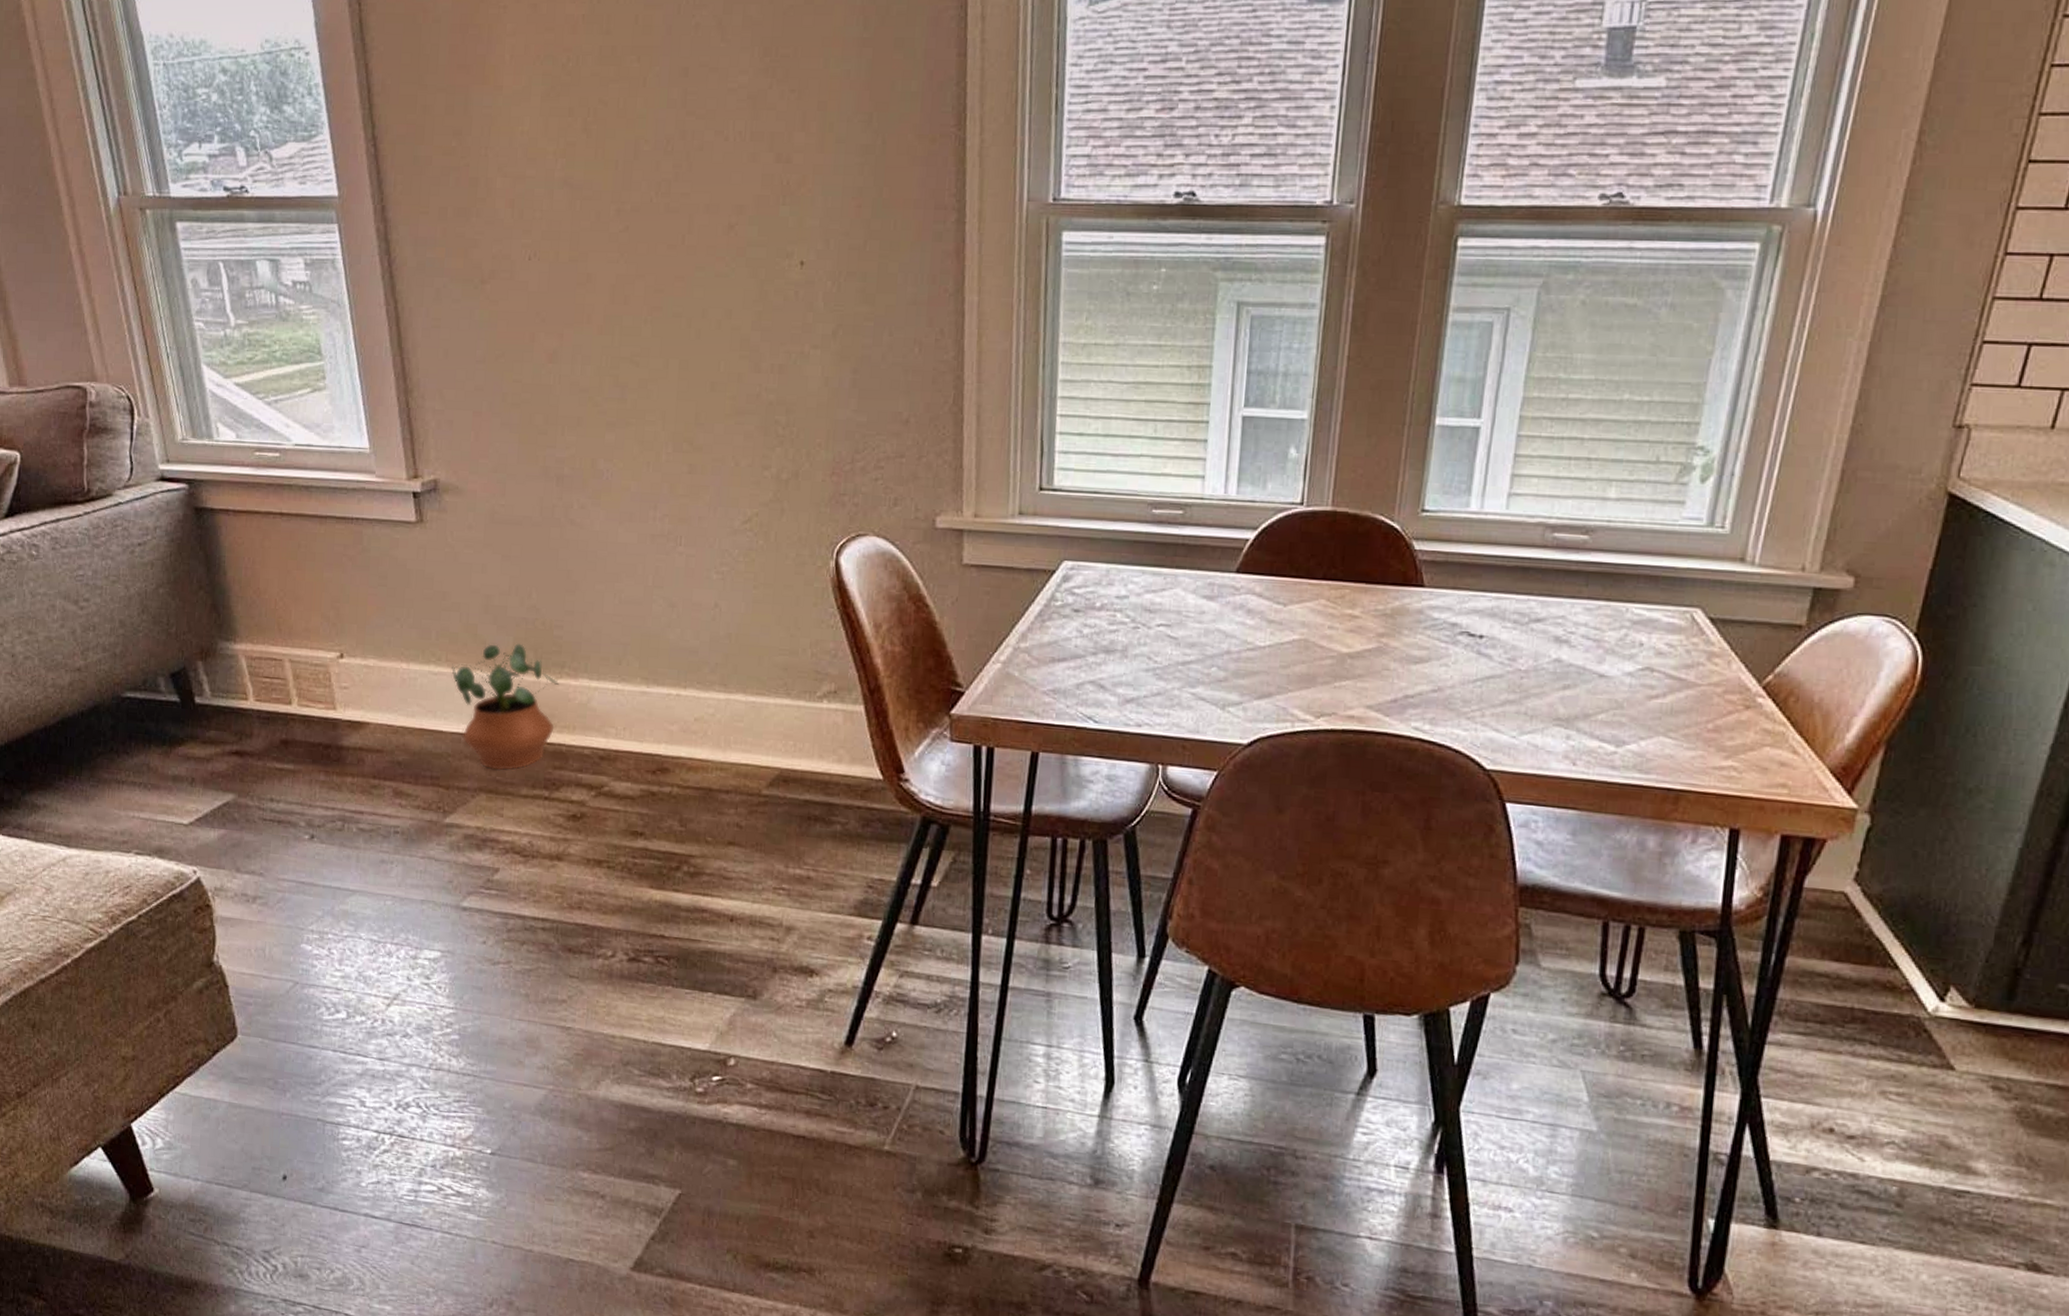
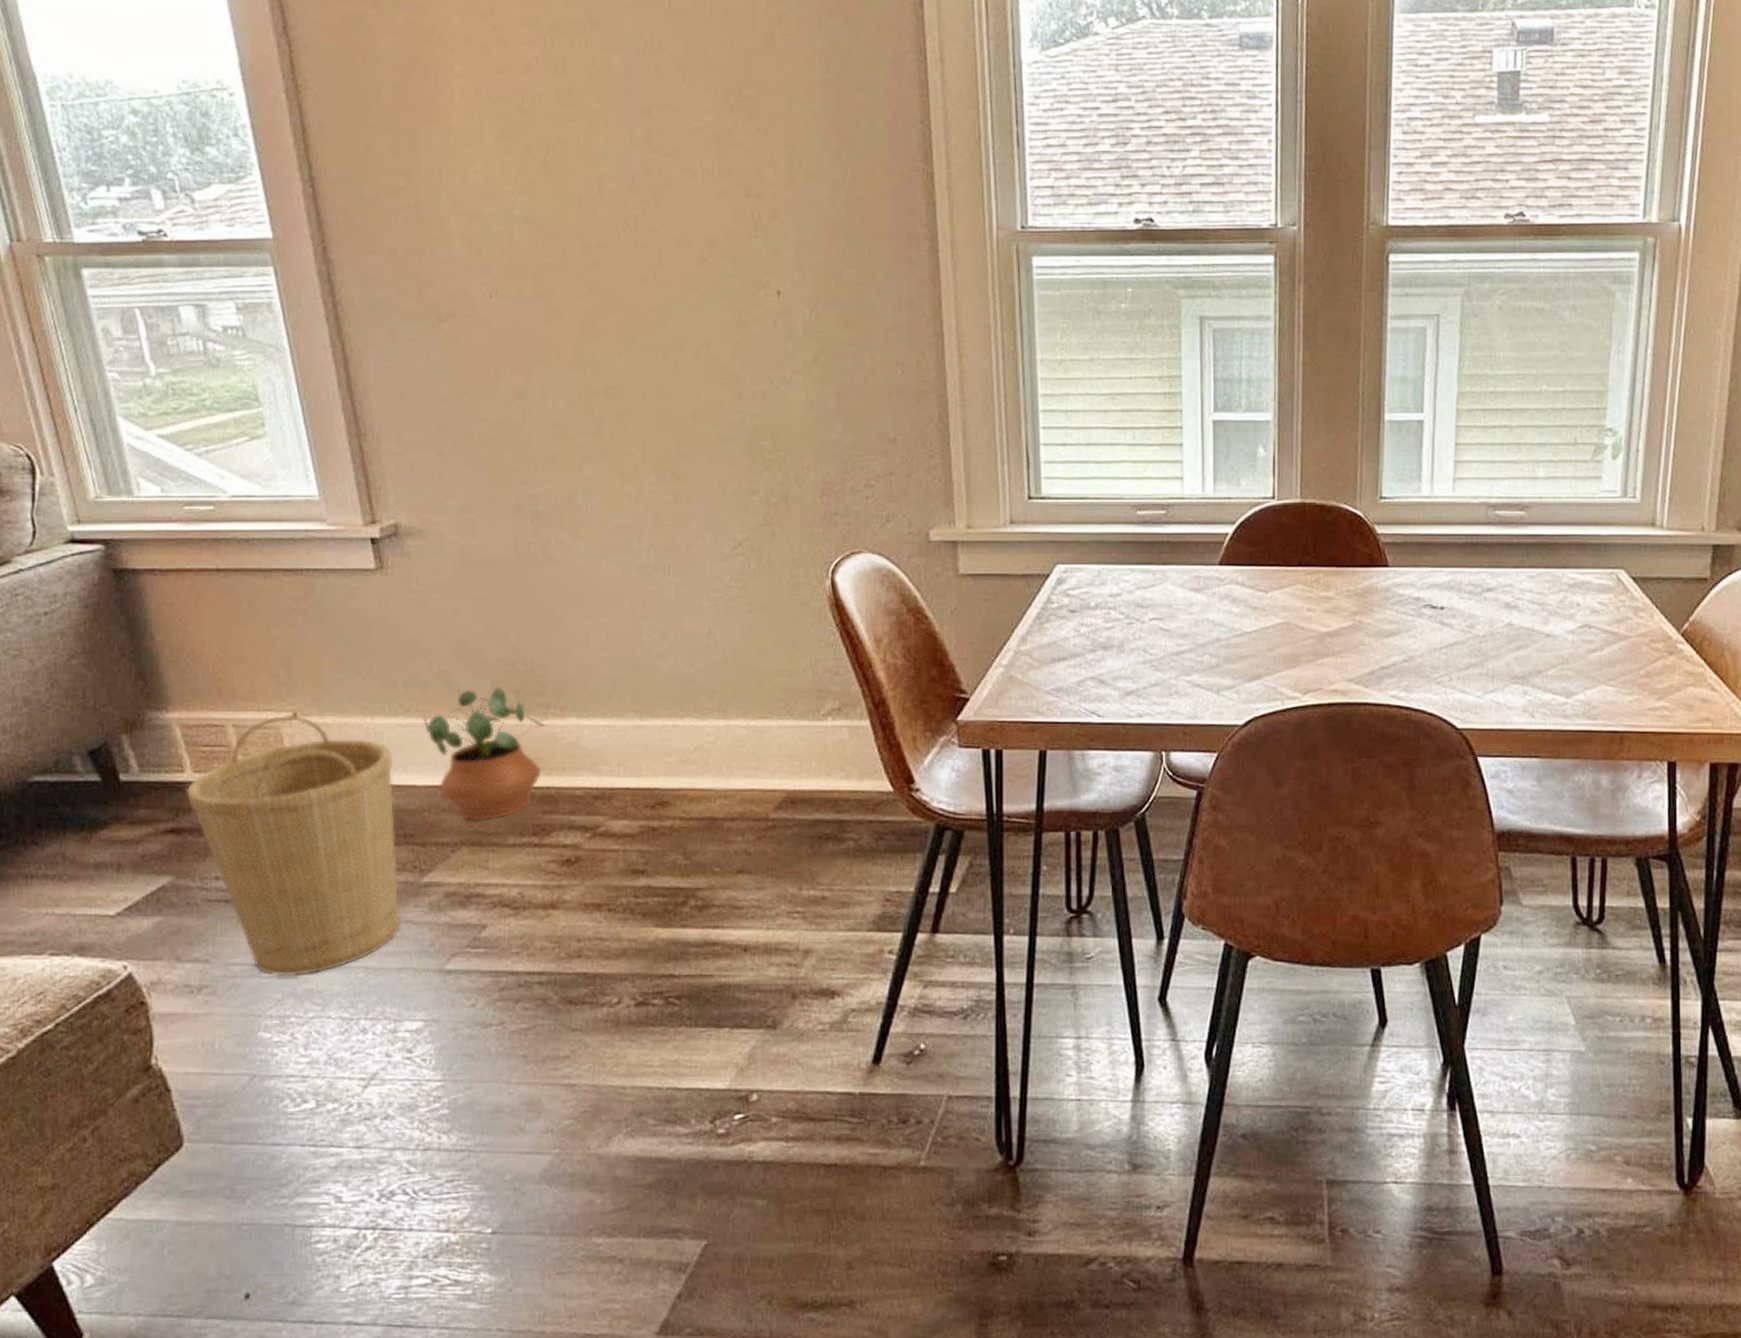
basket: none [248,654,425,897] -> present [185,715,400,977]

